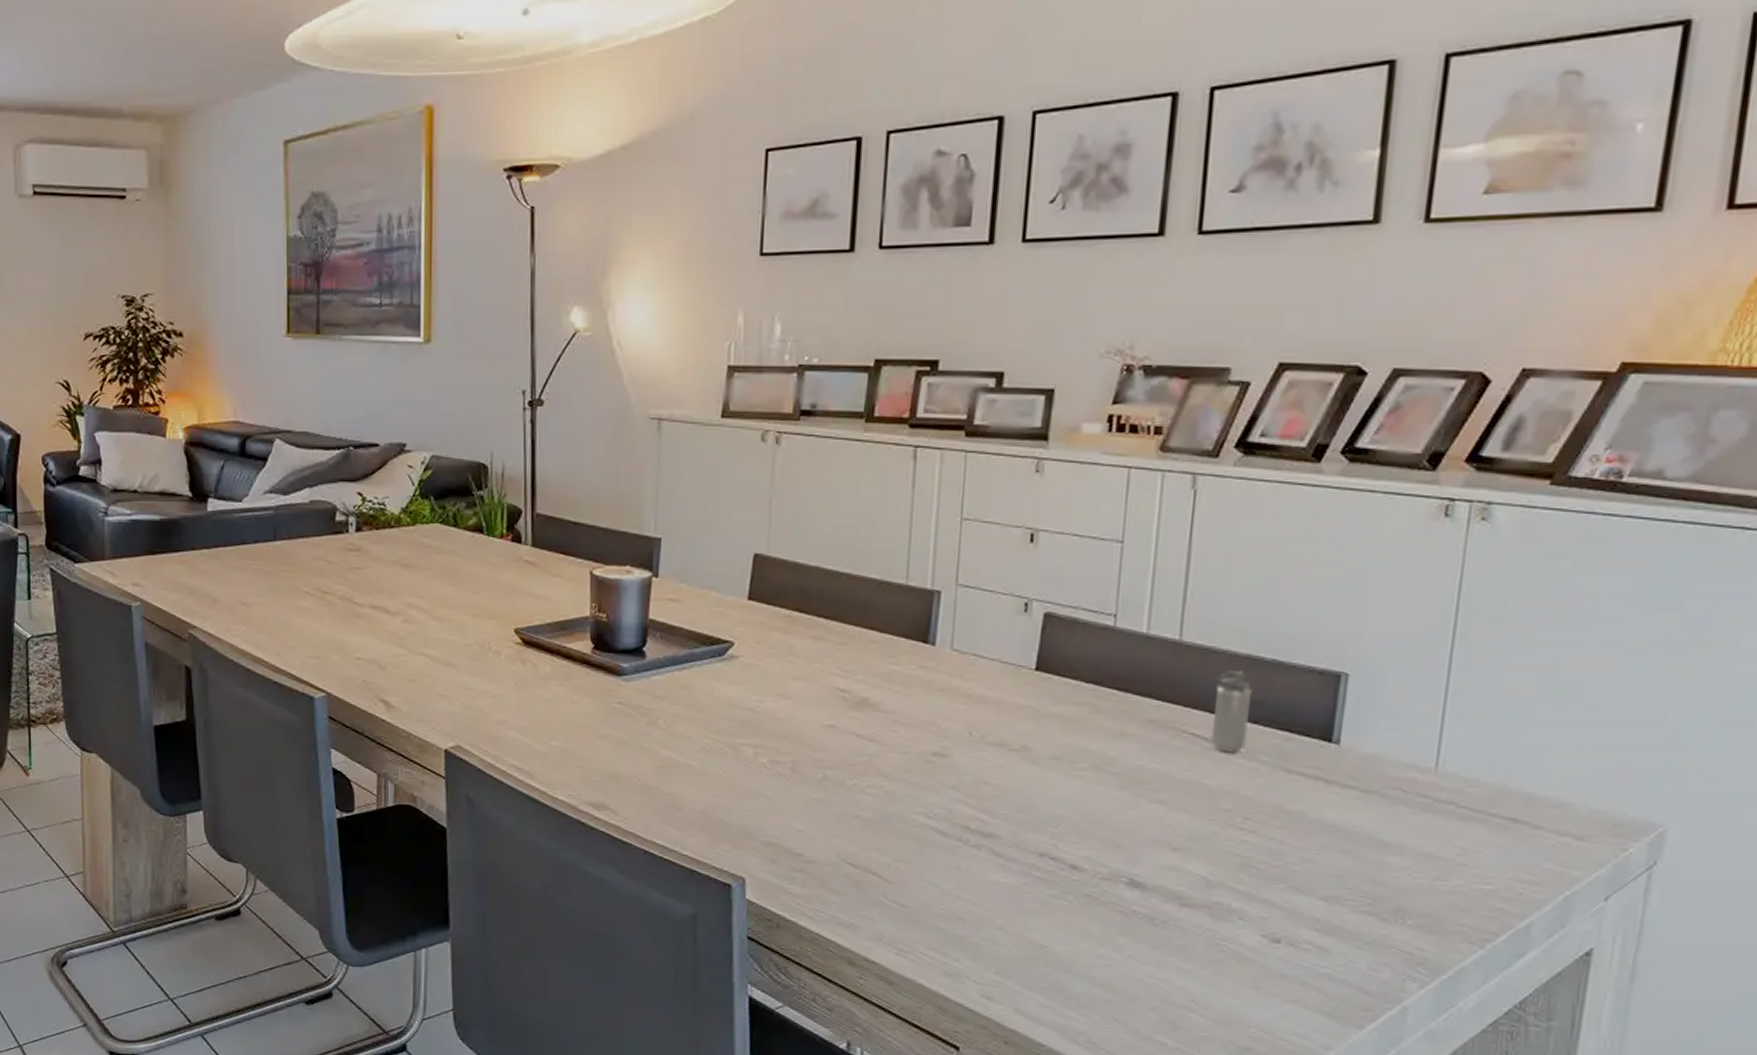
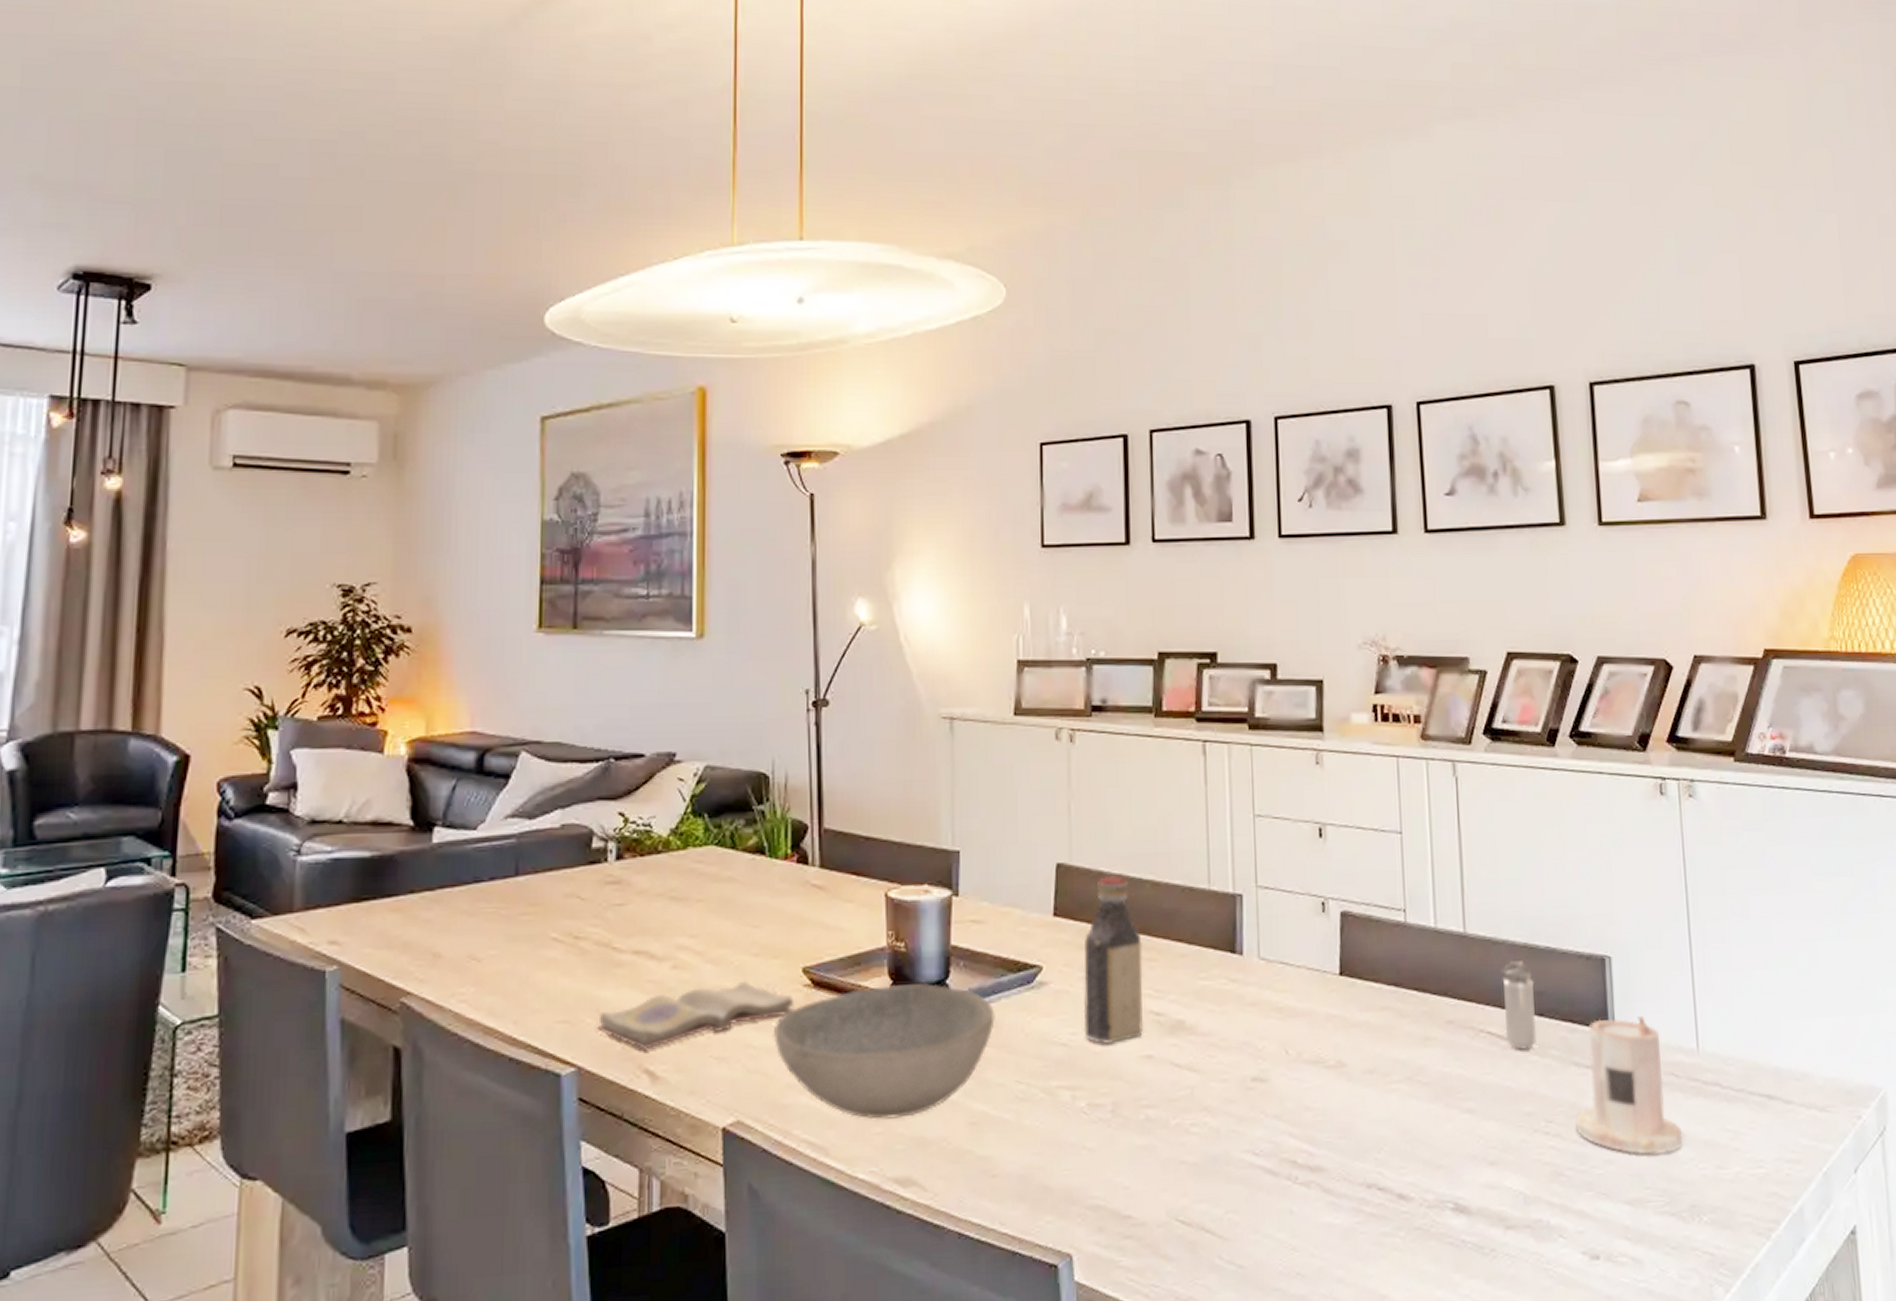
diary: none [343,636,507,684] -> present [598,980,795,1050]
bowl: none [487,648,687,756] -> present [772,982,995,1120]
bottle: none [769,567,834,712] -> present [1083,876,1144,1044]
candle: none [1276,731,1399,861] -> present [1575,1016,1682,1155]

